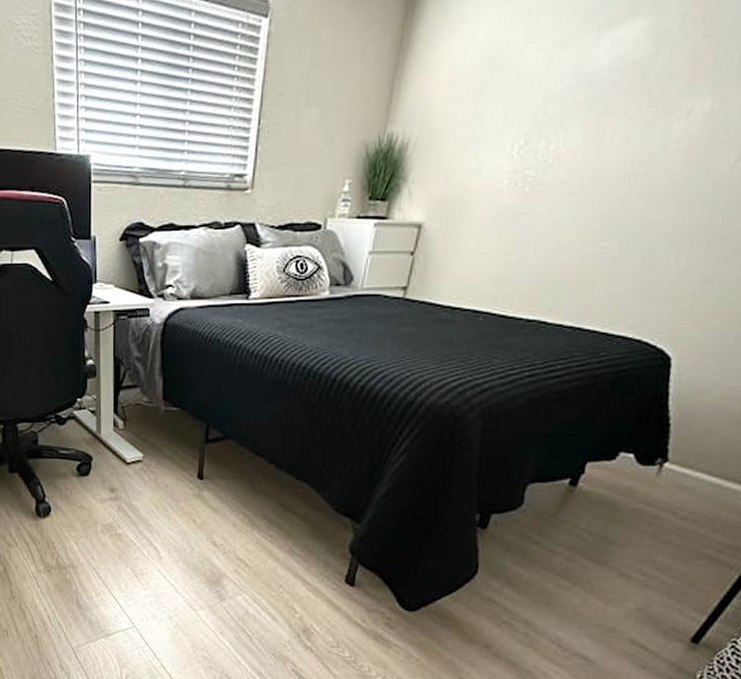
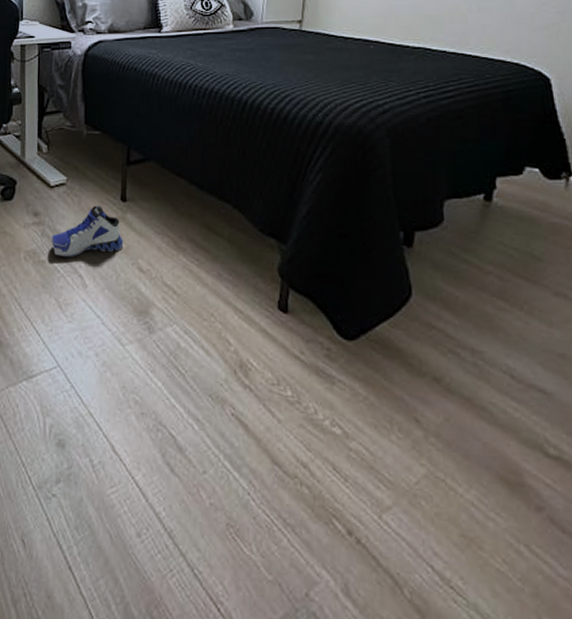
sneaker: none [128,482,199,531] -> present [52,205,124,257]

